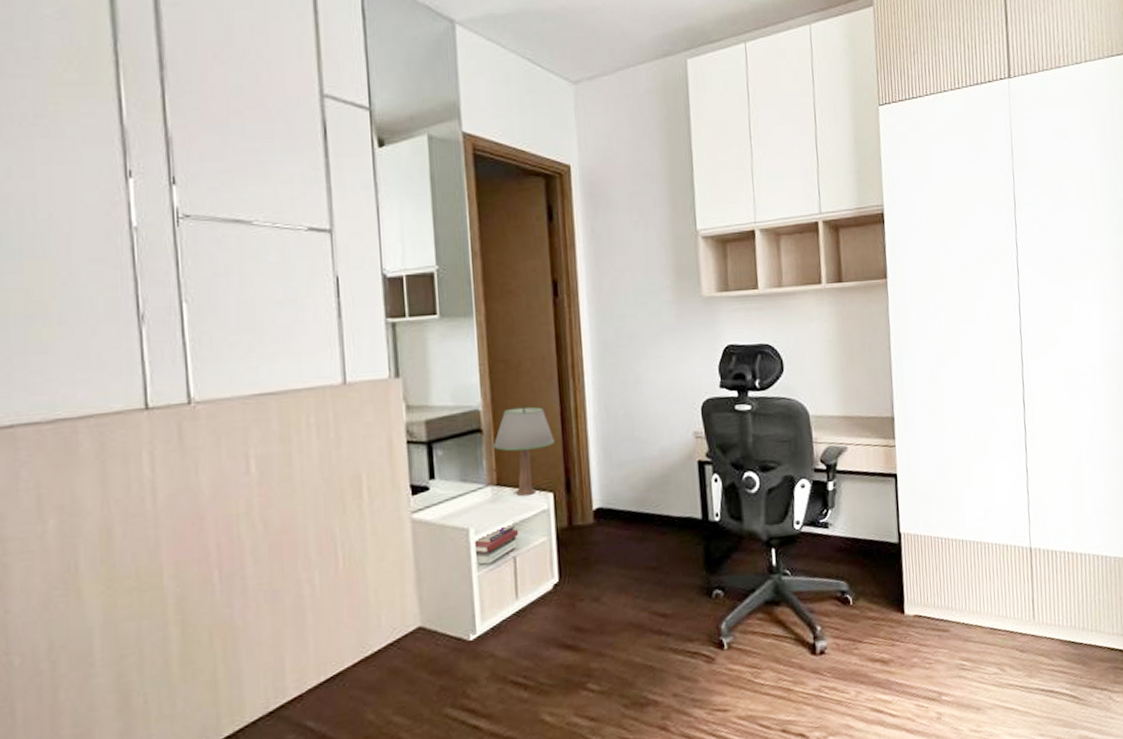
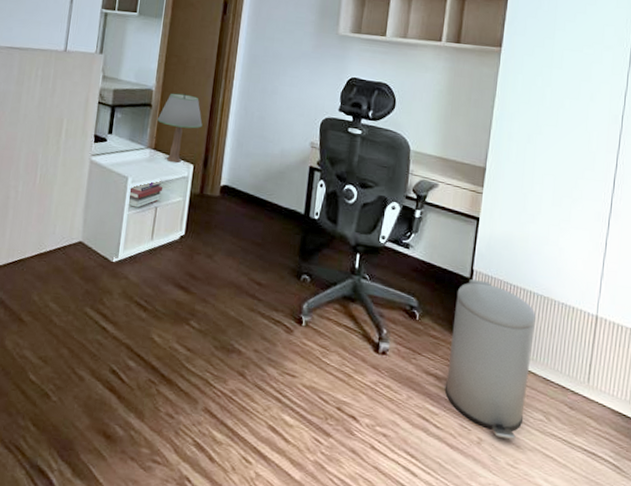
pedal bin: none [887,541,979,706] -> present [444,279,537,440]

